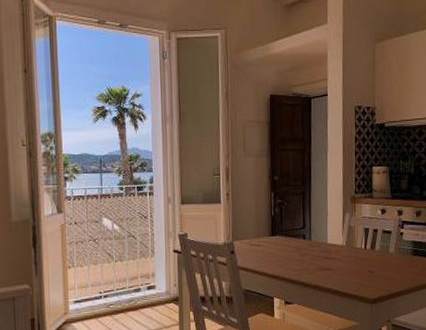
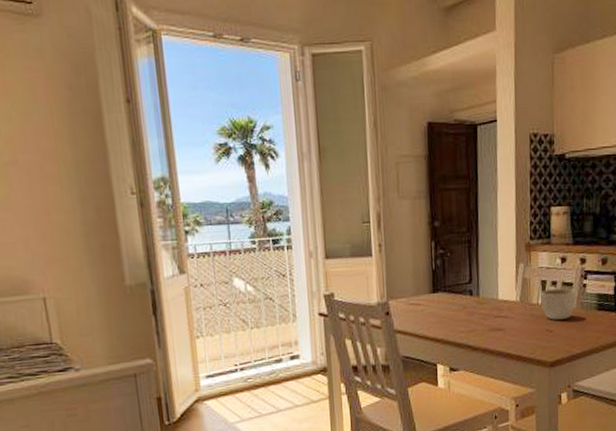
cup: none [364,233,394,263] -> present [541,286,576,320]

